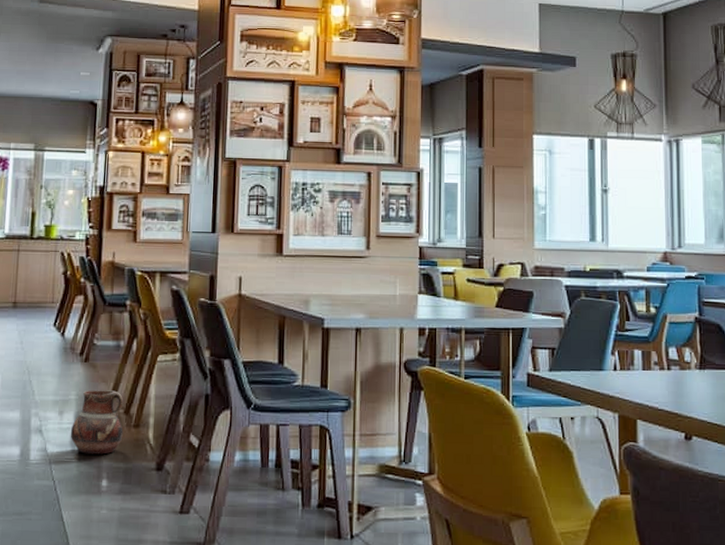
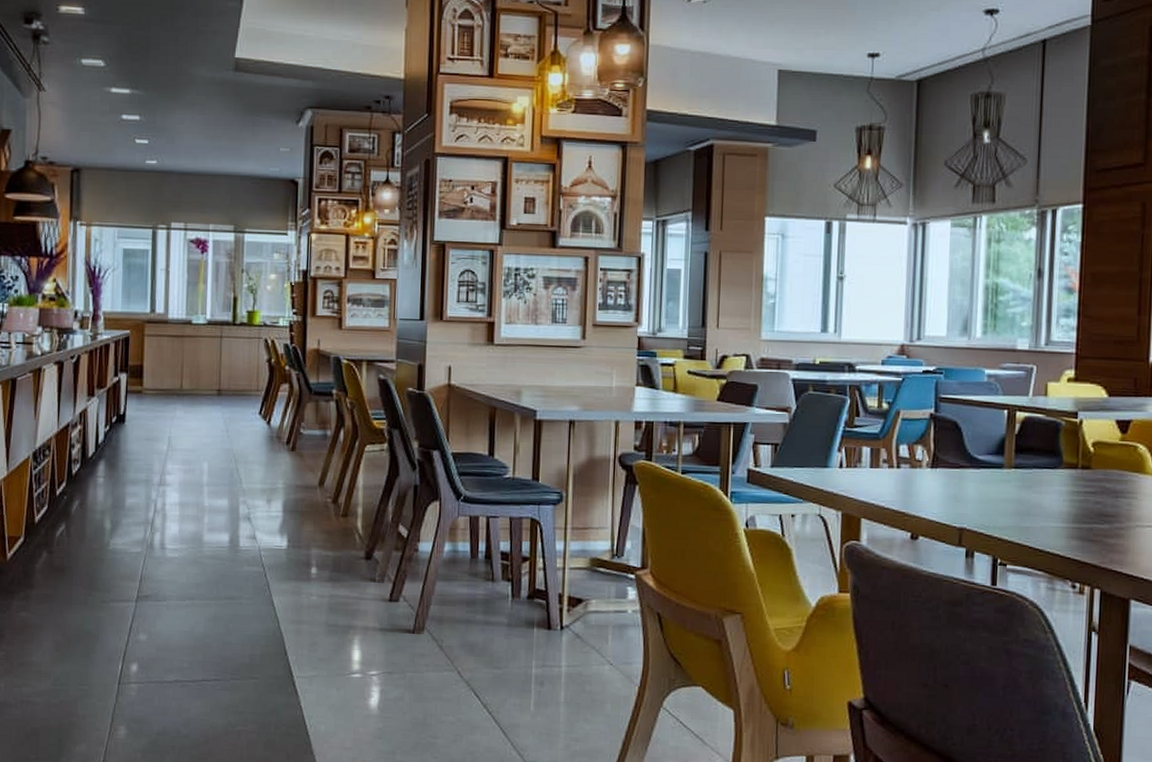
ceramic pot: present [70,390,123,455] -> none [278,479,332,543]

